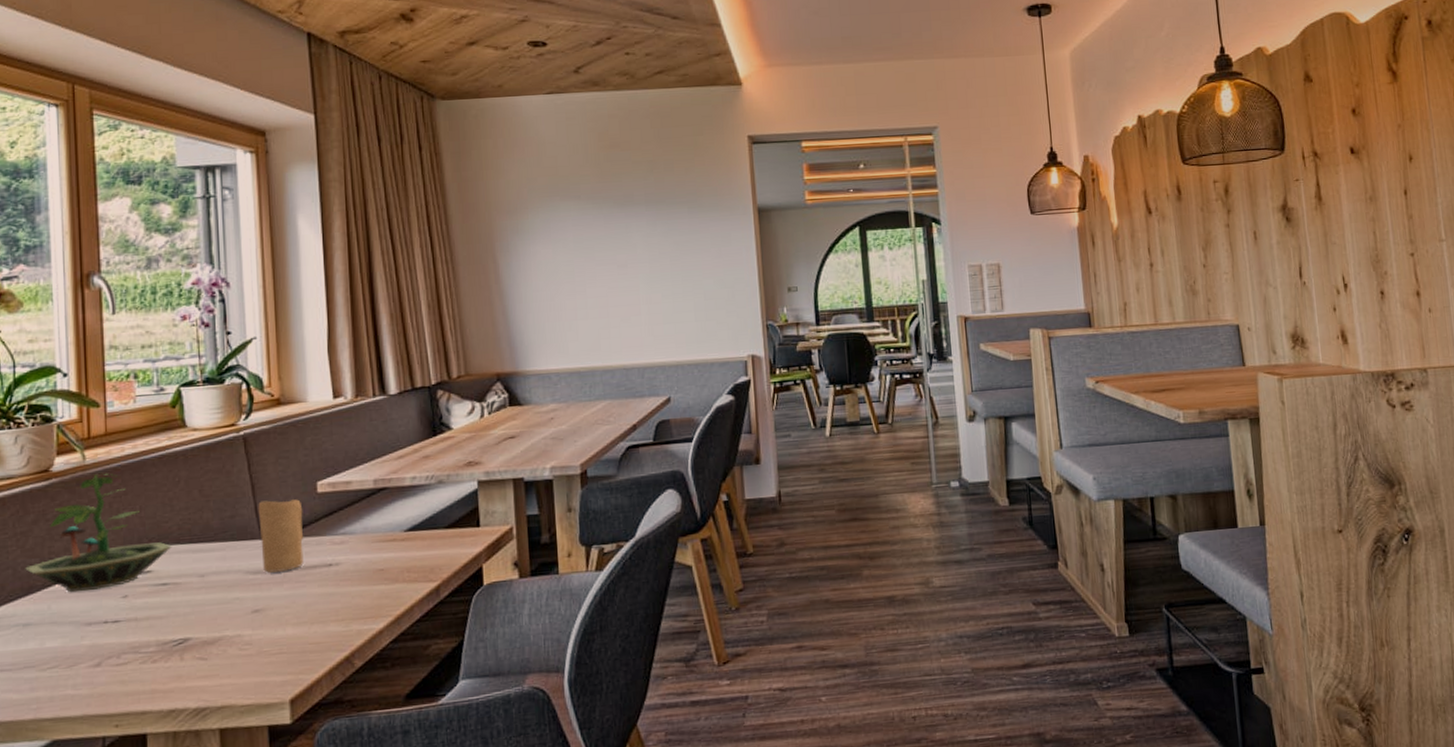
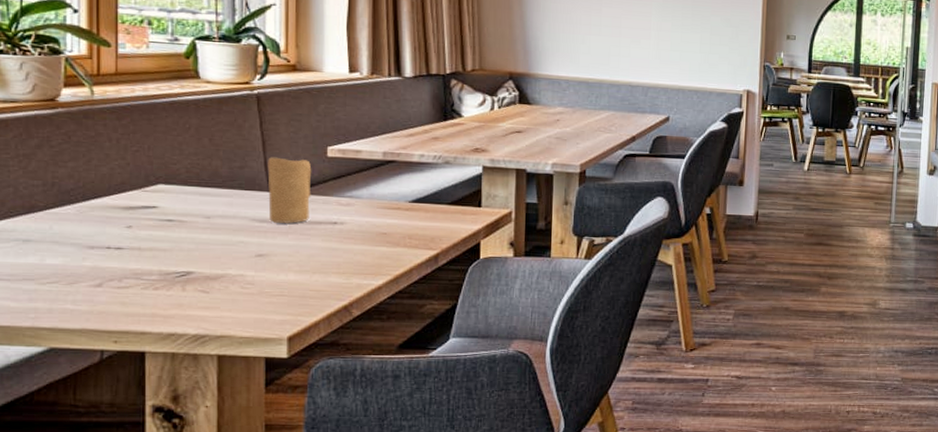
terrarium: present [25,473,172,593] -> none [27,110,179,218]

